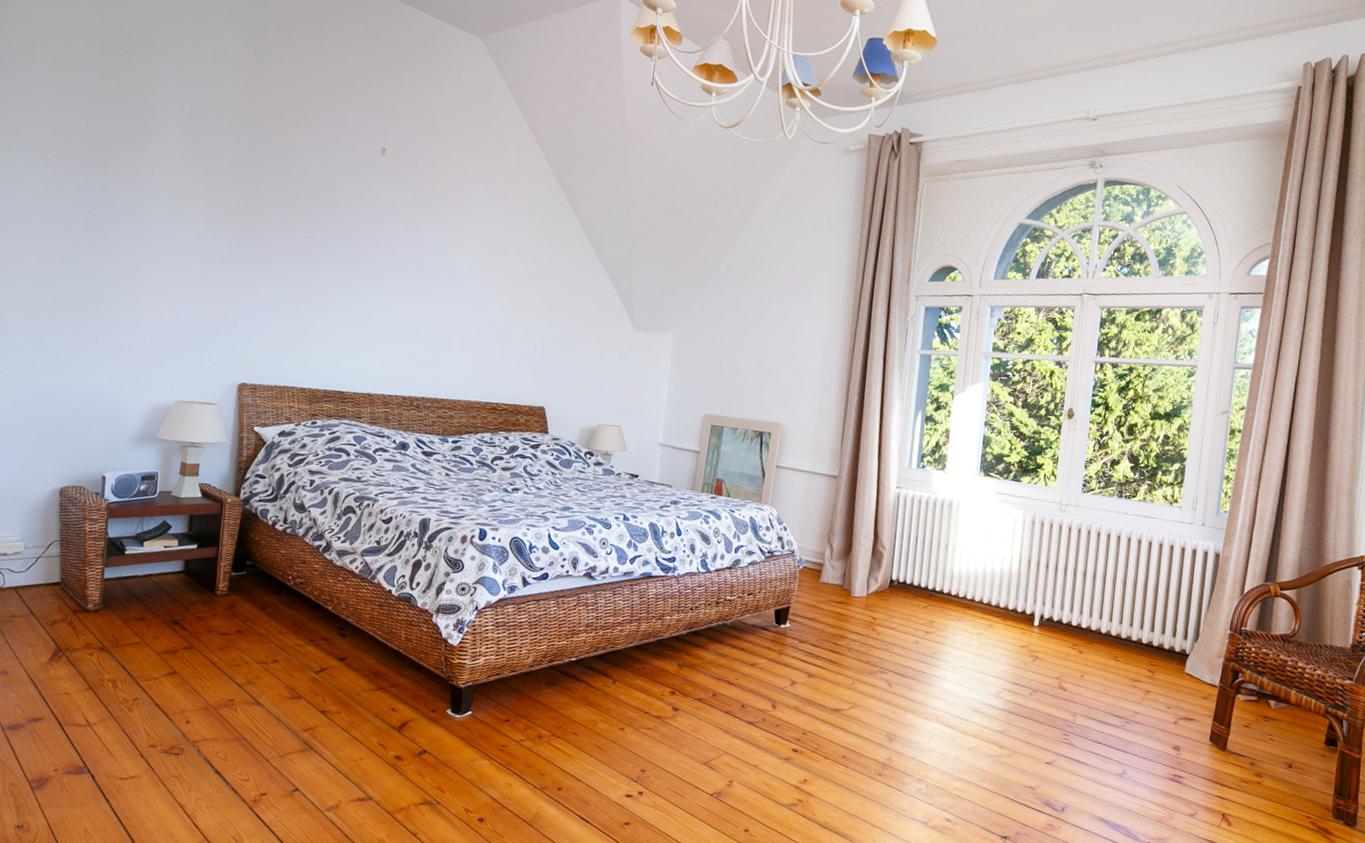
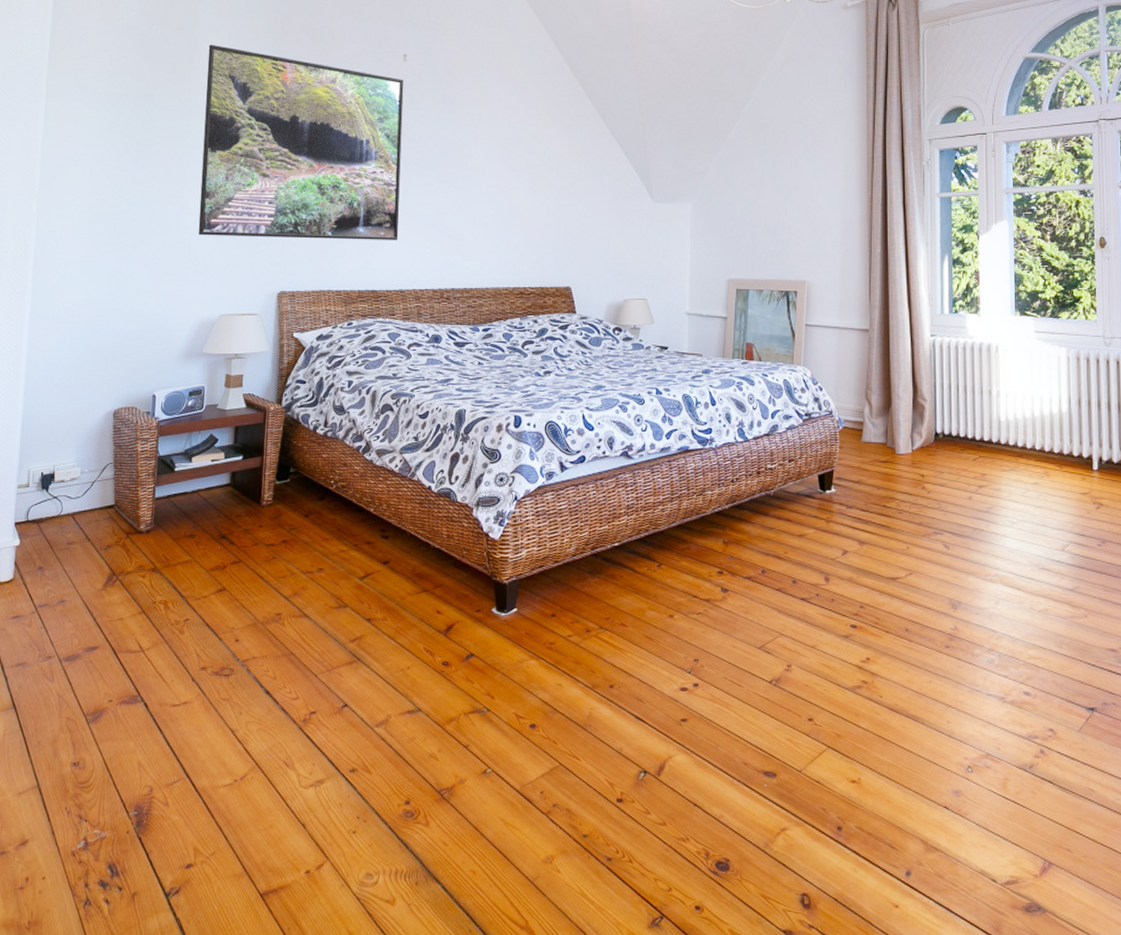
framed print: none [153,112,382,342] -> present [198,44,404,240]

